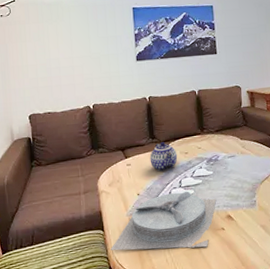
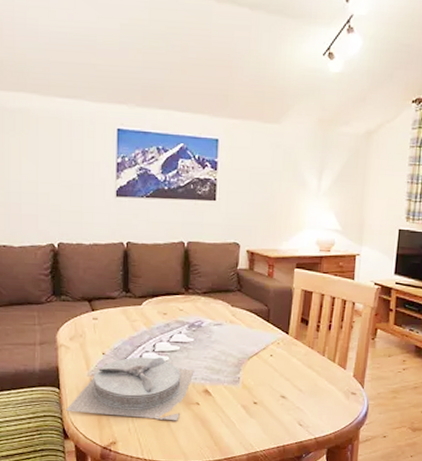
teapot: present [149,142,178,172] -> none [121,298,154,331]

